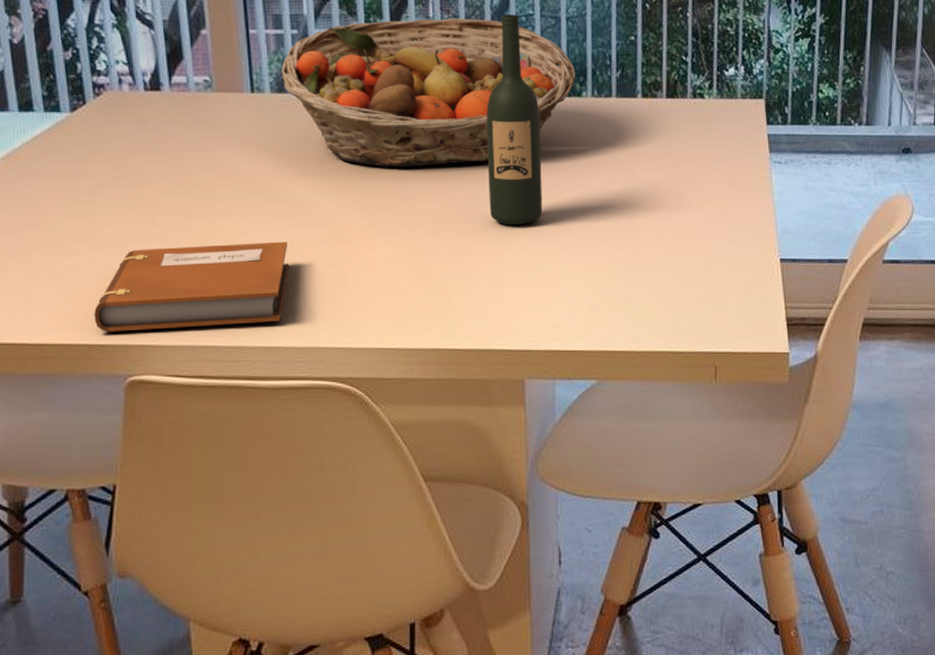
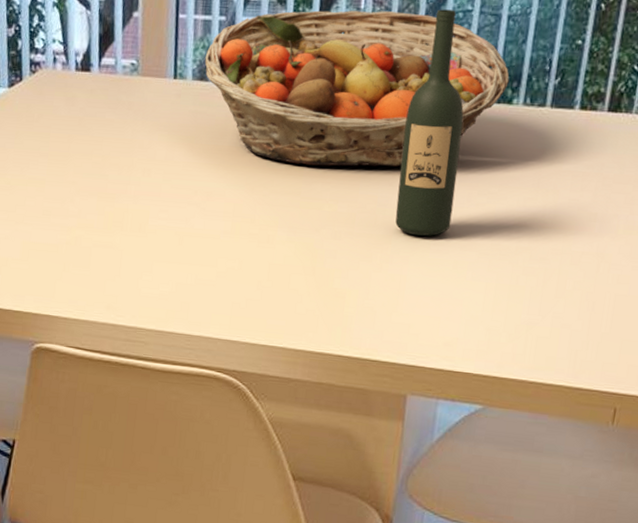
notebook: present [94,241,290,332] -> none [11,224,191,308]

